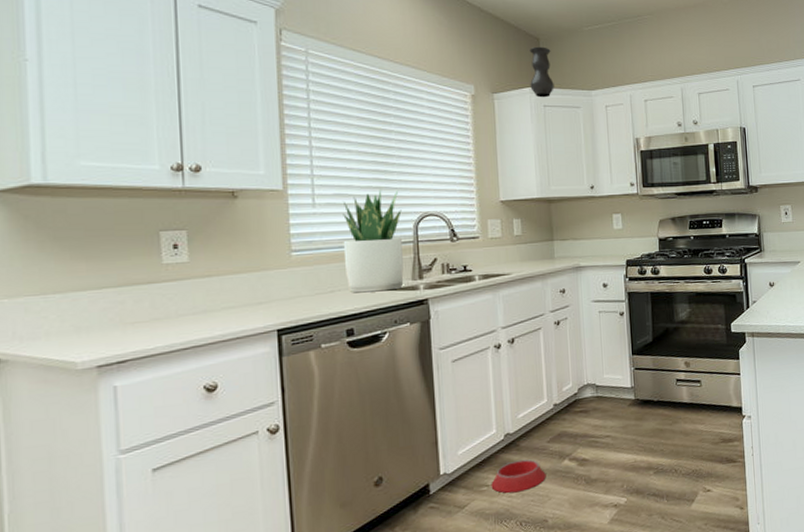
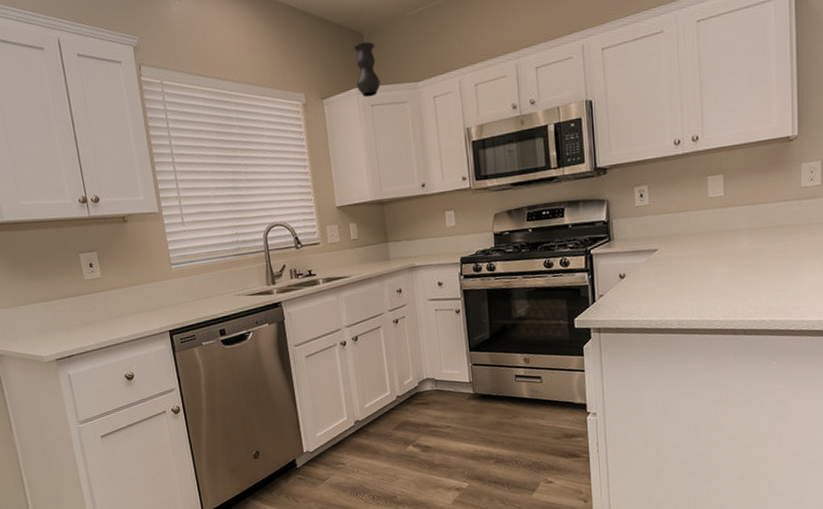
planter: present [343,189,404,293] -> none [206,204,260,299]
pet bowl: present [491,459,546,493] -> none [346,443,393,472]

